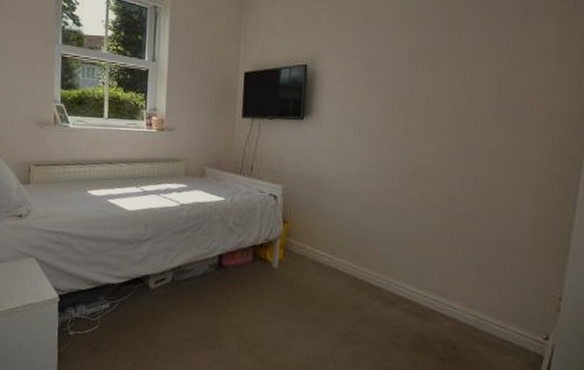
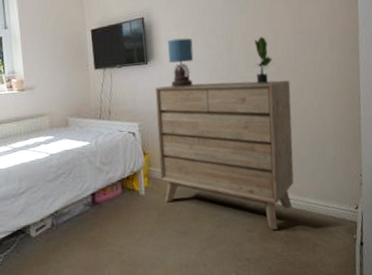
dresser: none [299,148,481,342] -> present [155,80,294,230]
table lamp: none [328,94,362,153] -> present [168,38,194,88]
potted plant: none [435,104,464,163] -> present [254,37,275,84]

